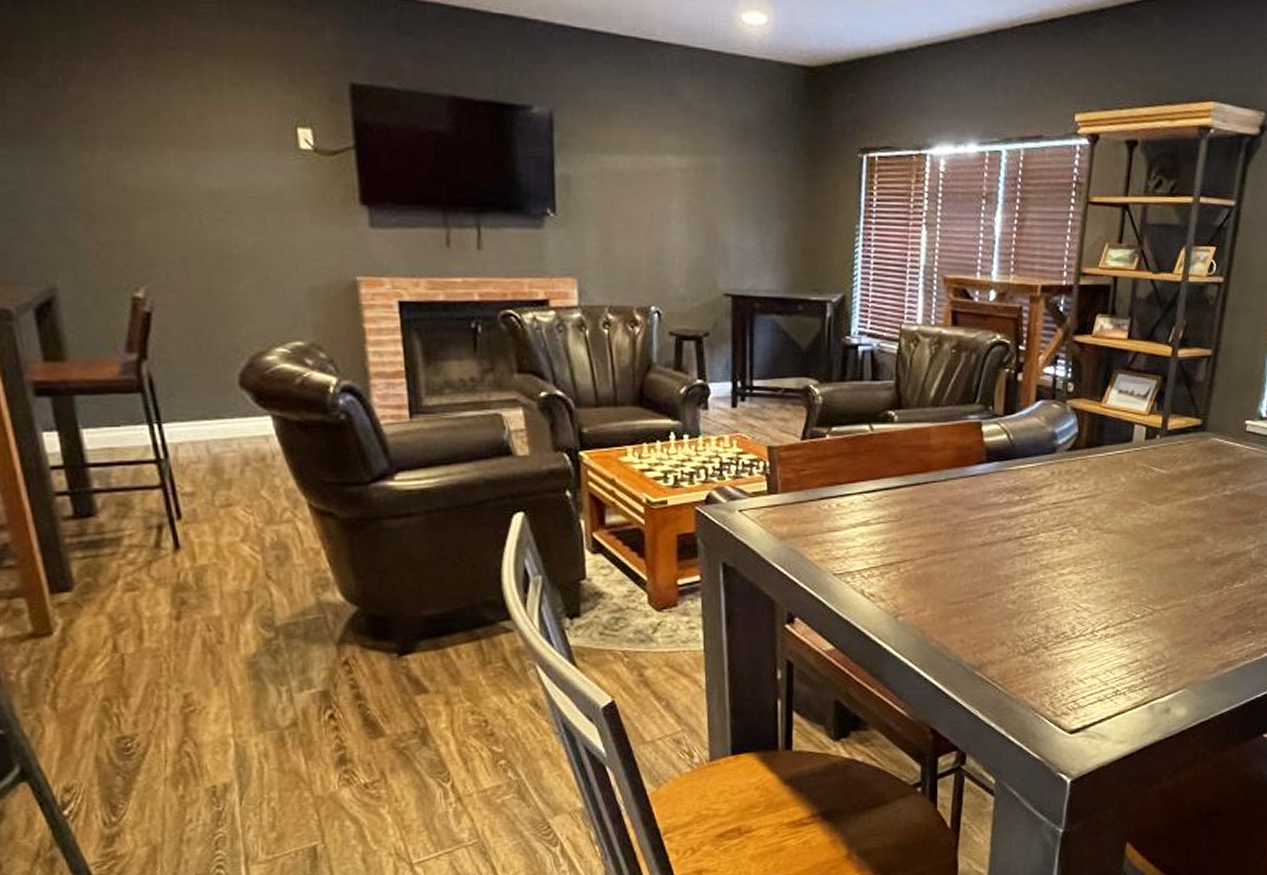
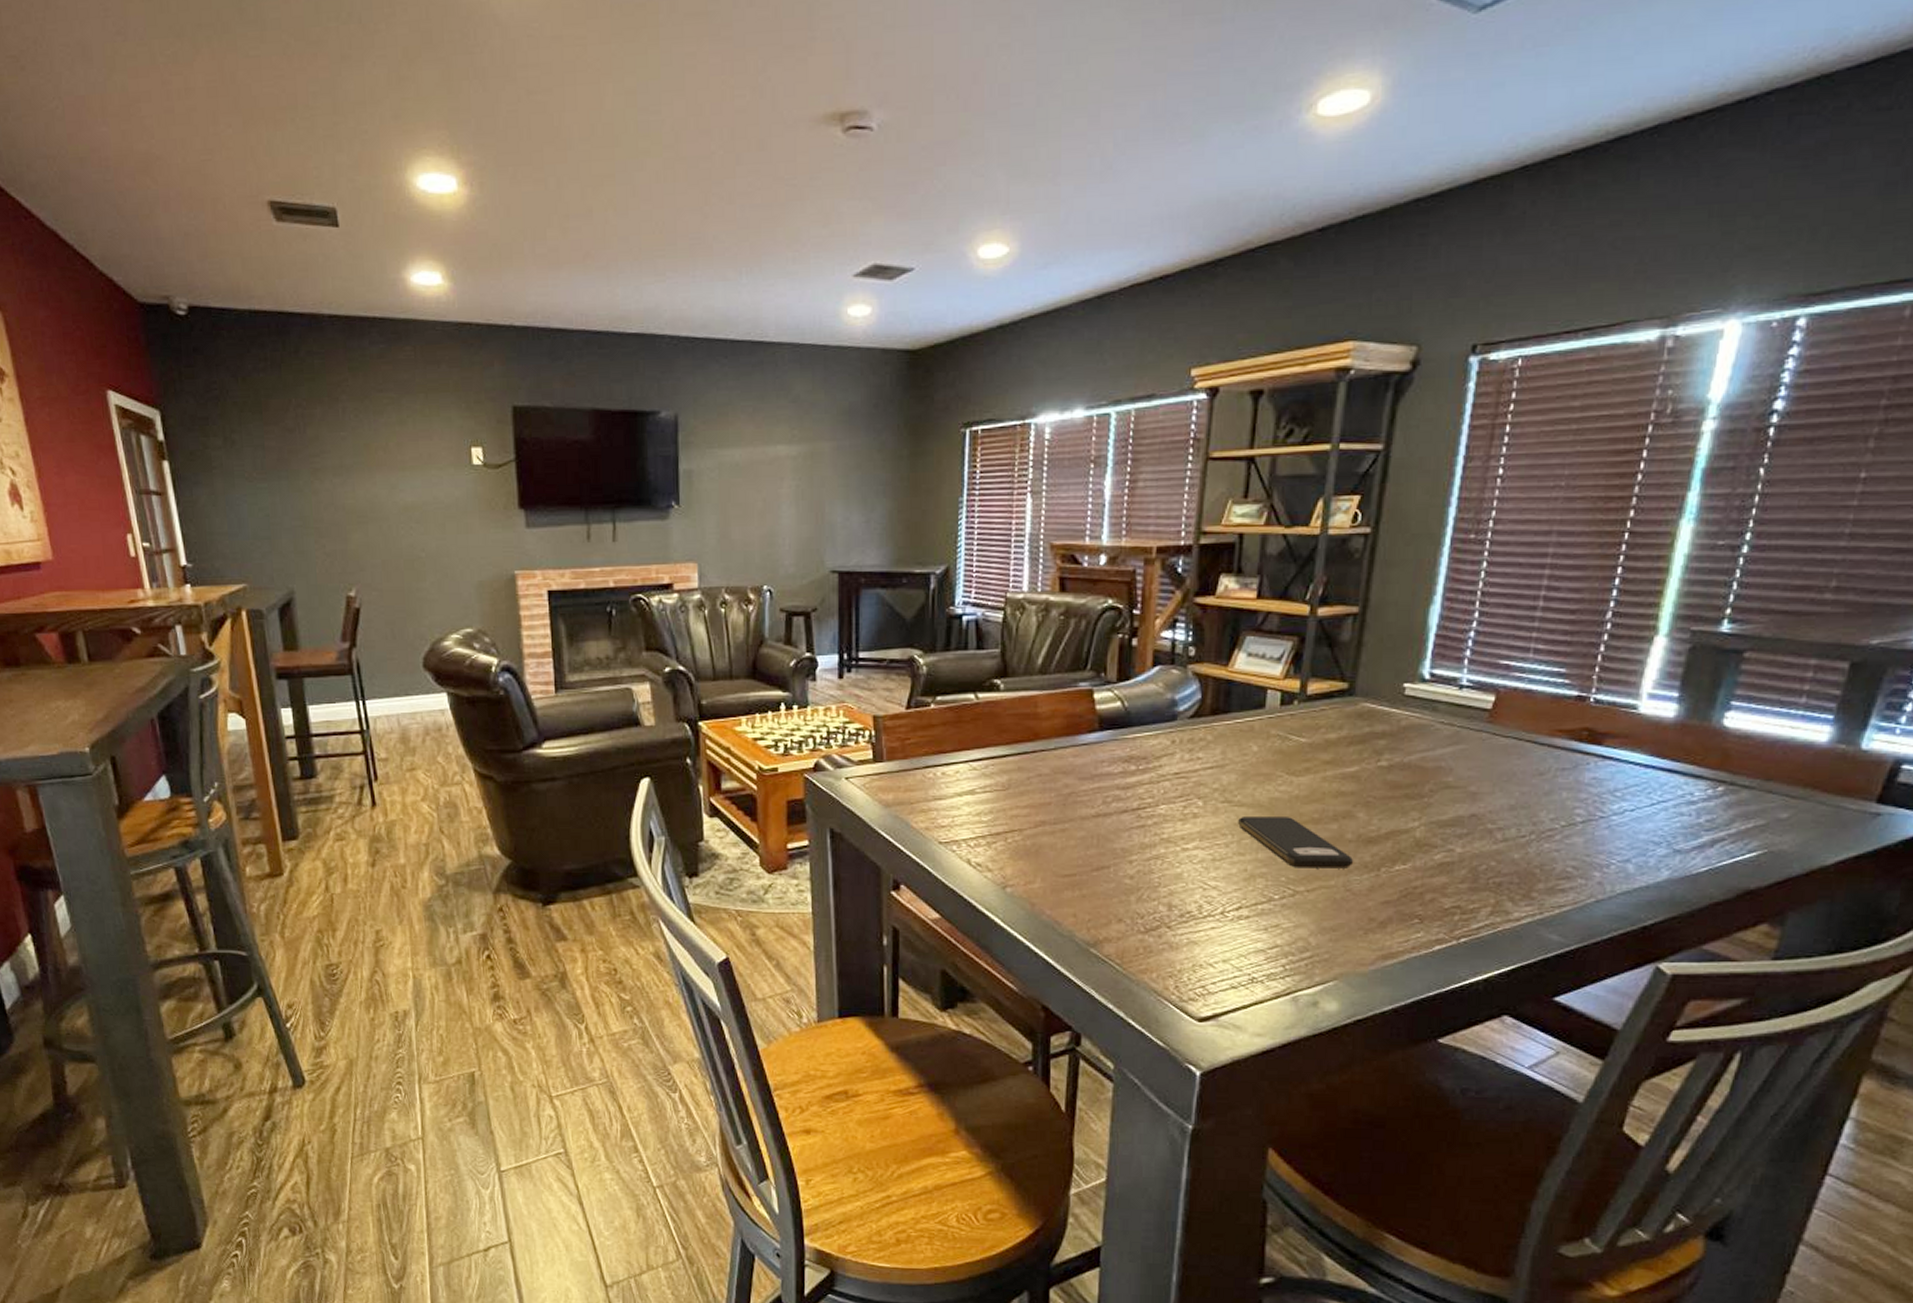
phone: none [1106,542,1202,589] -> present [1237,817,1354,868]

